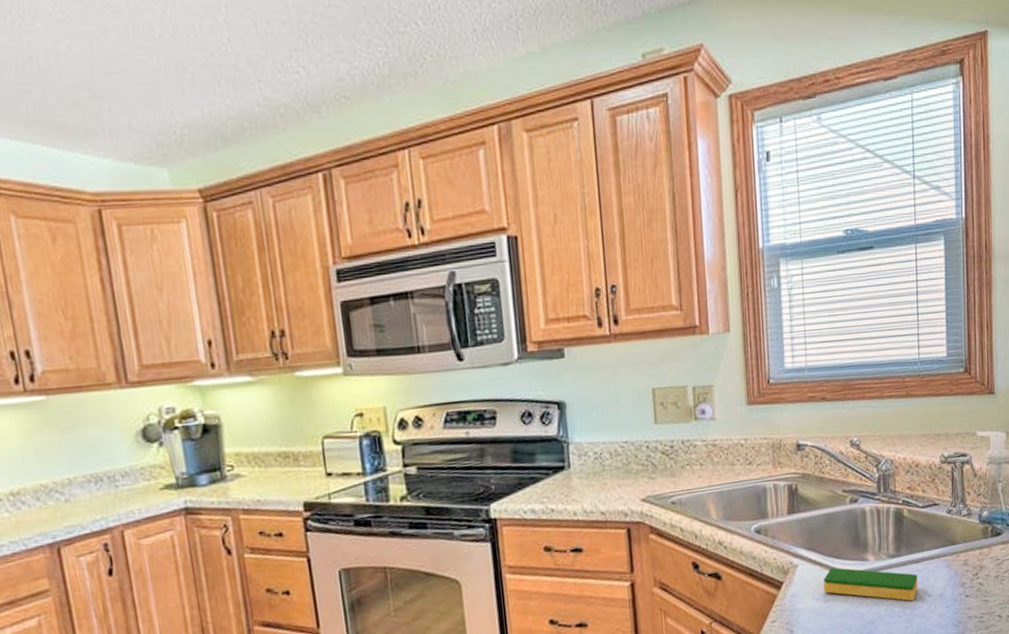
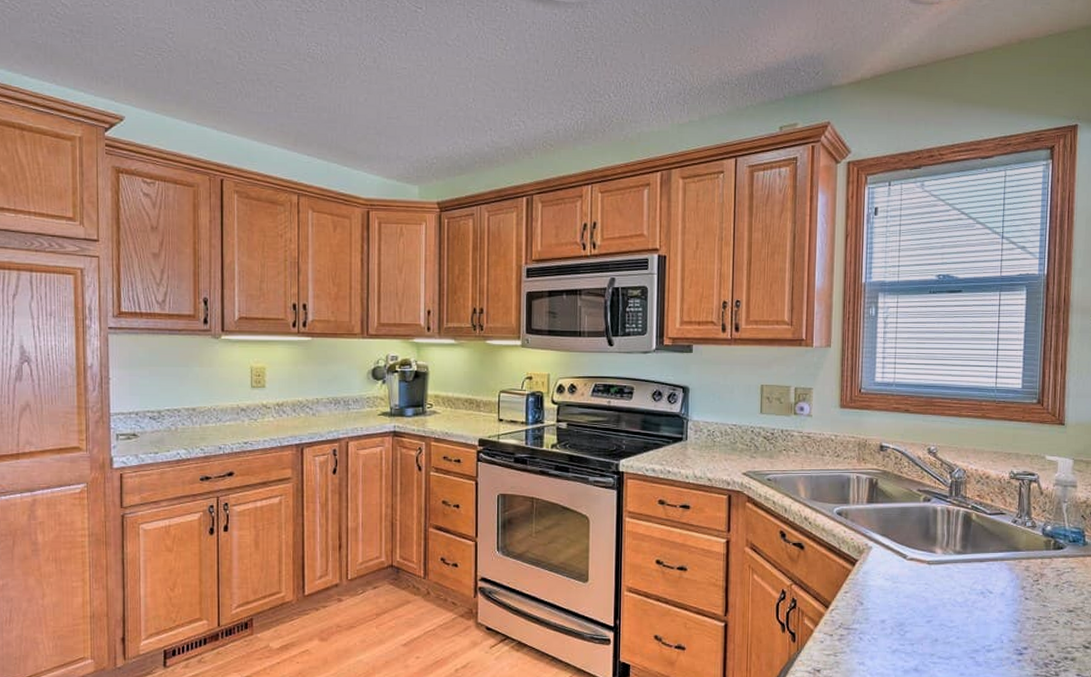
dish sponge: present [824,567,918,601] -> none [894,554,981,595]

